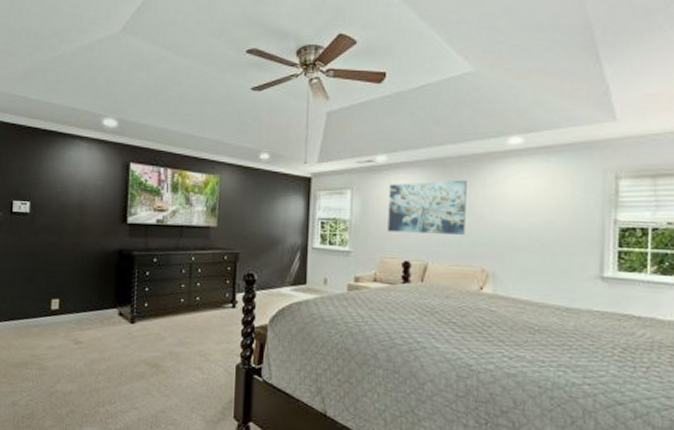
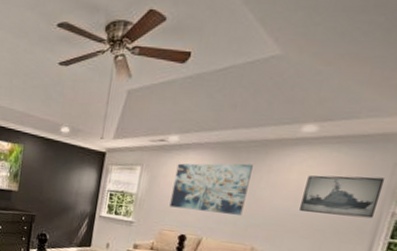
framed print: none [523,184,599,228] -> present [300,175,385,219]

